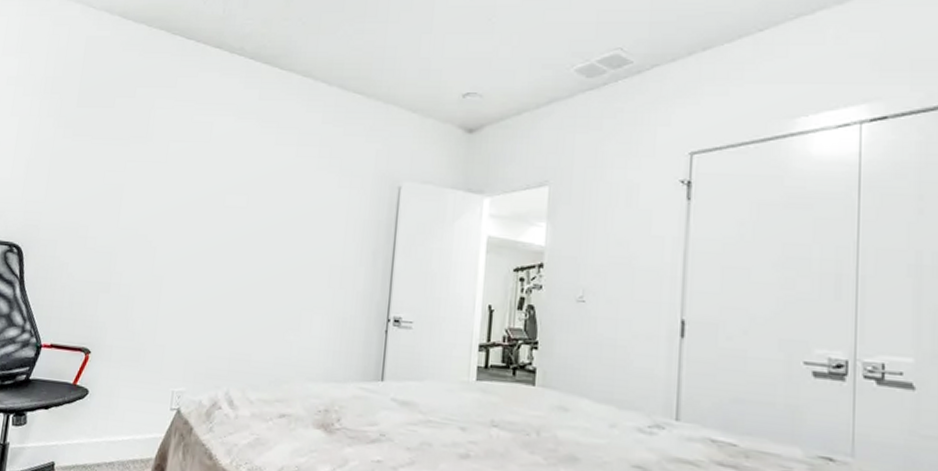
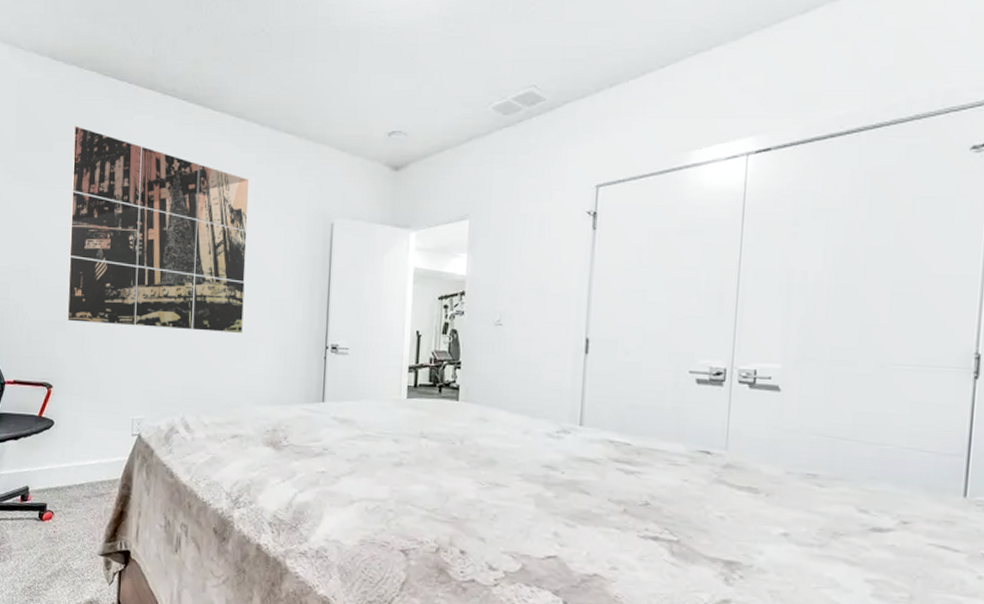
wall art: none [113,83,313,301] -> present [67,126,248,333]

